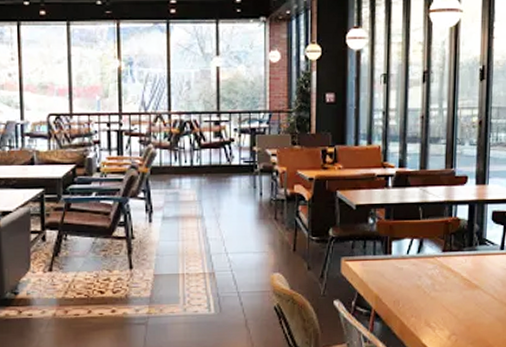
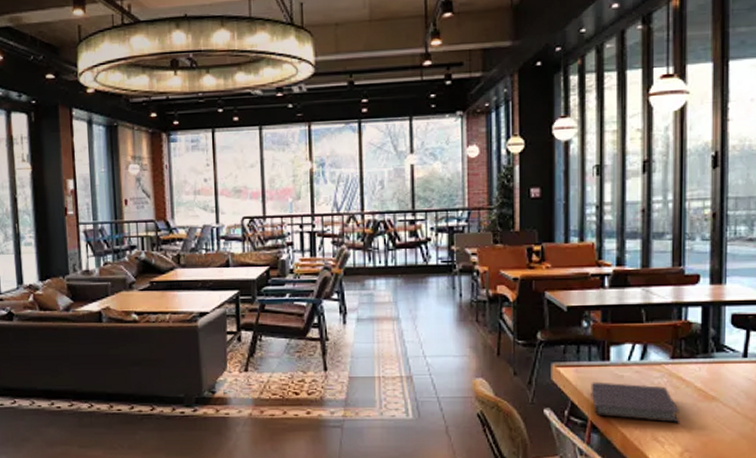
notebook: none [375,274,448,310] -> present [591,382,679,423]

